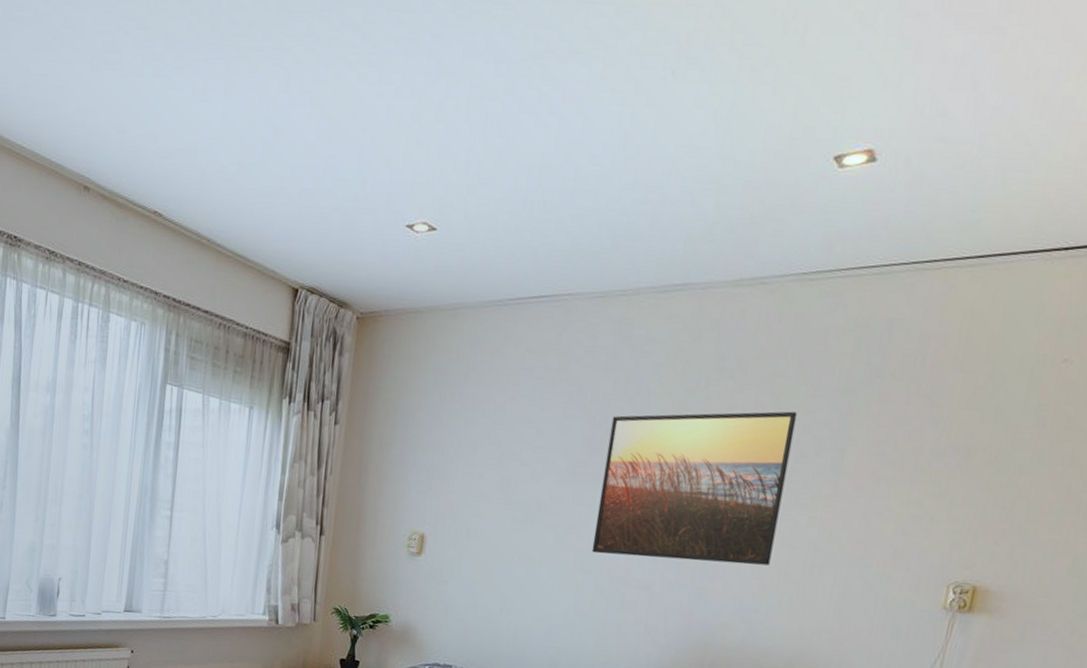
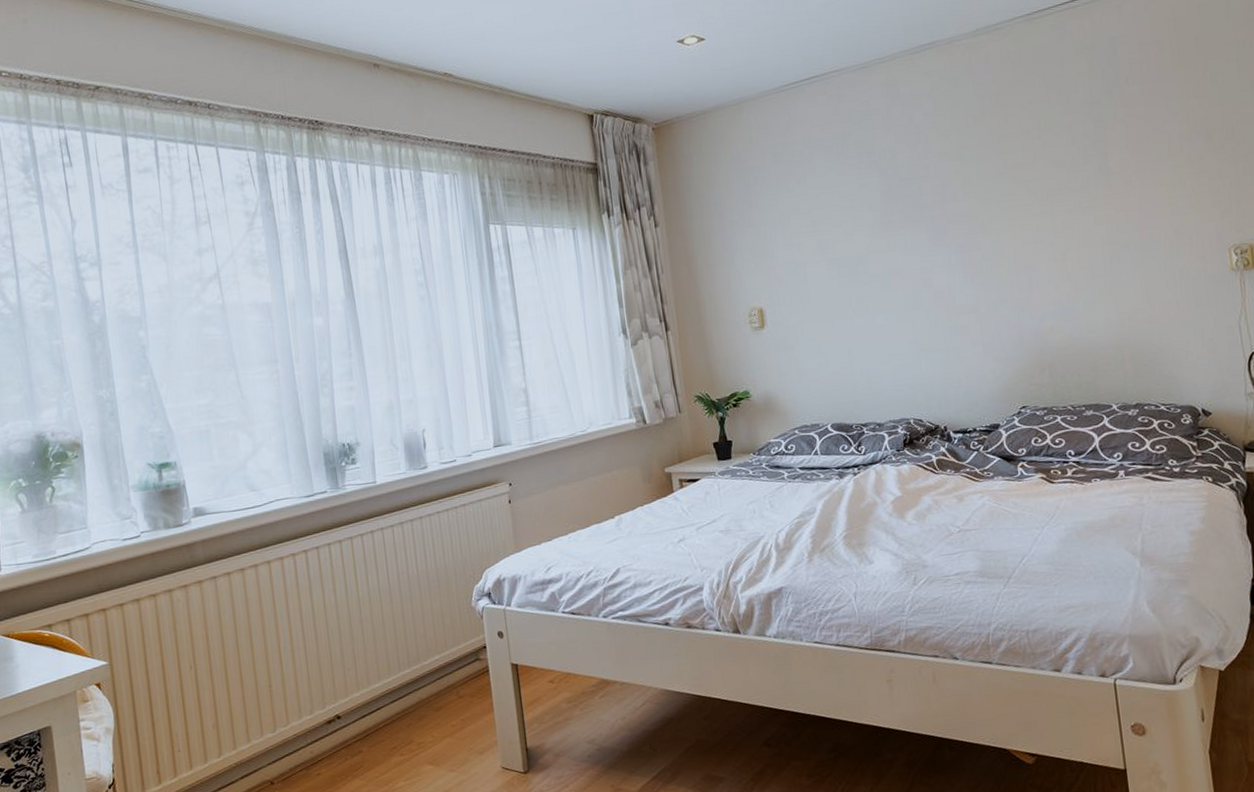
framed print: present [591,411,798,566] -> none [902,130,1074,291]

